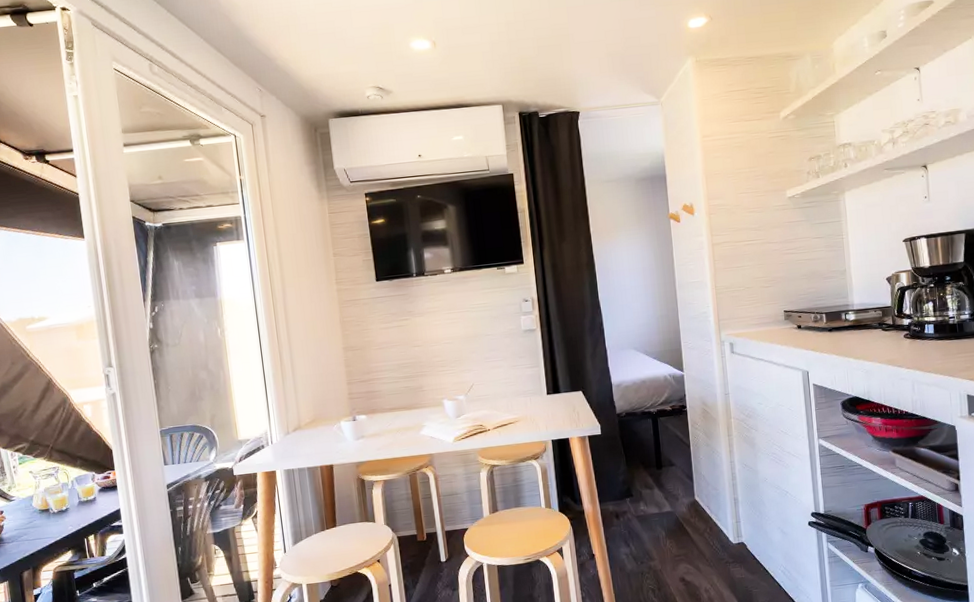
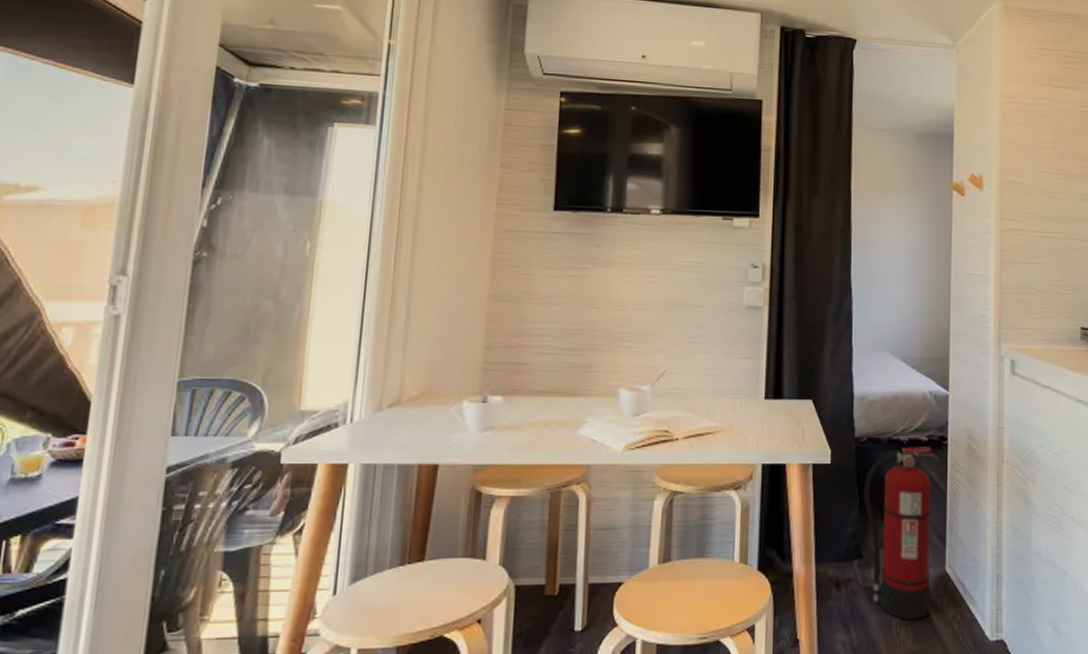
fire extinguisher: none [627,414,687,535] -> present [863,447,939,620]

